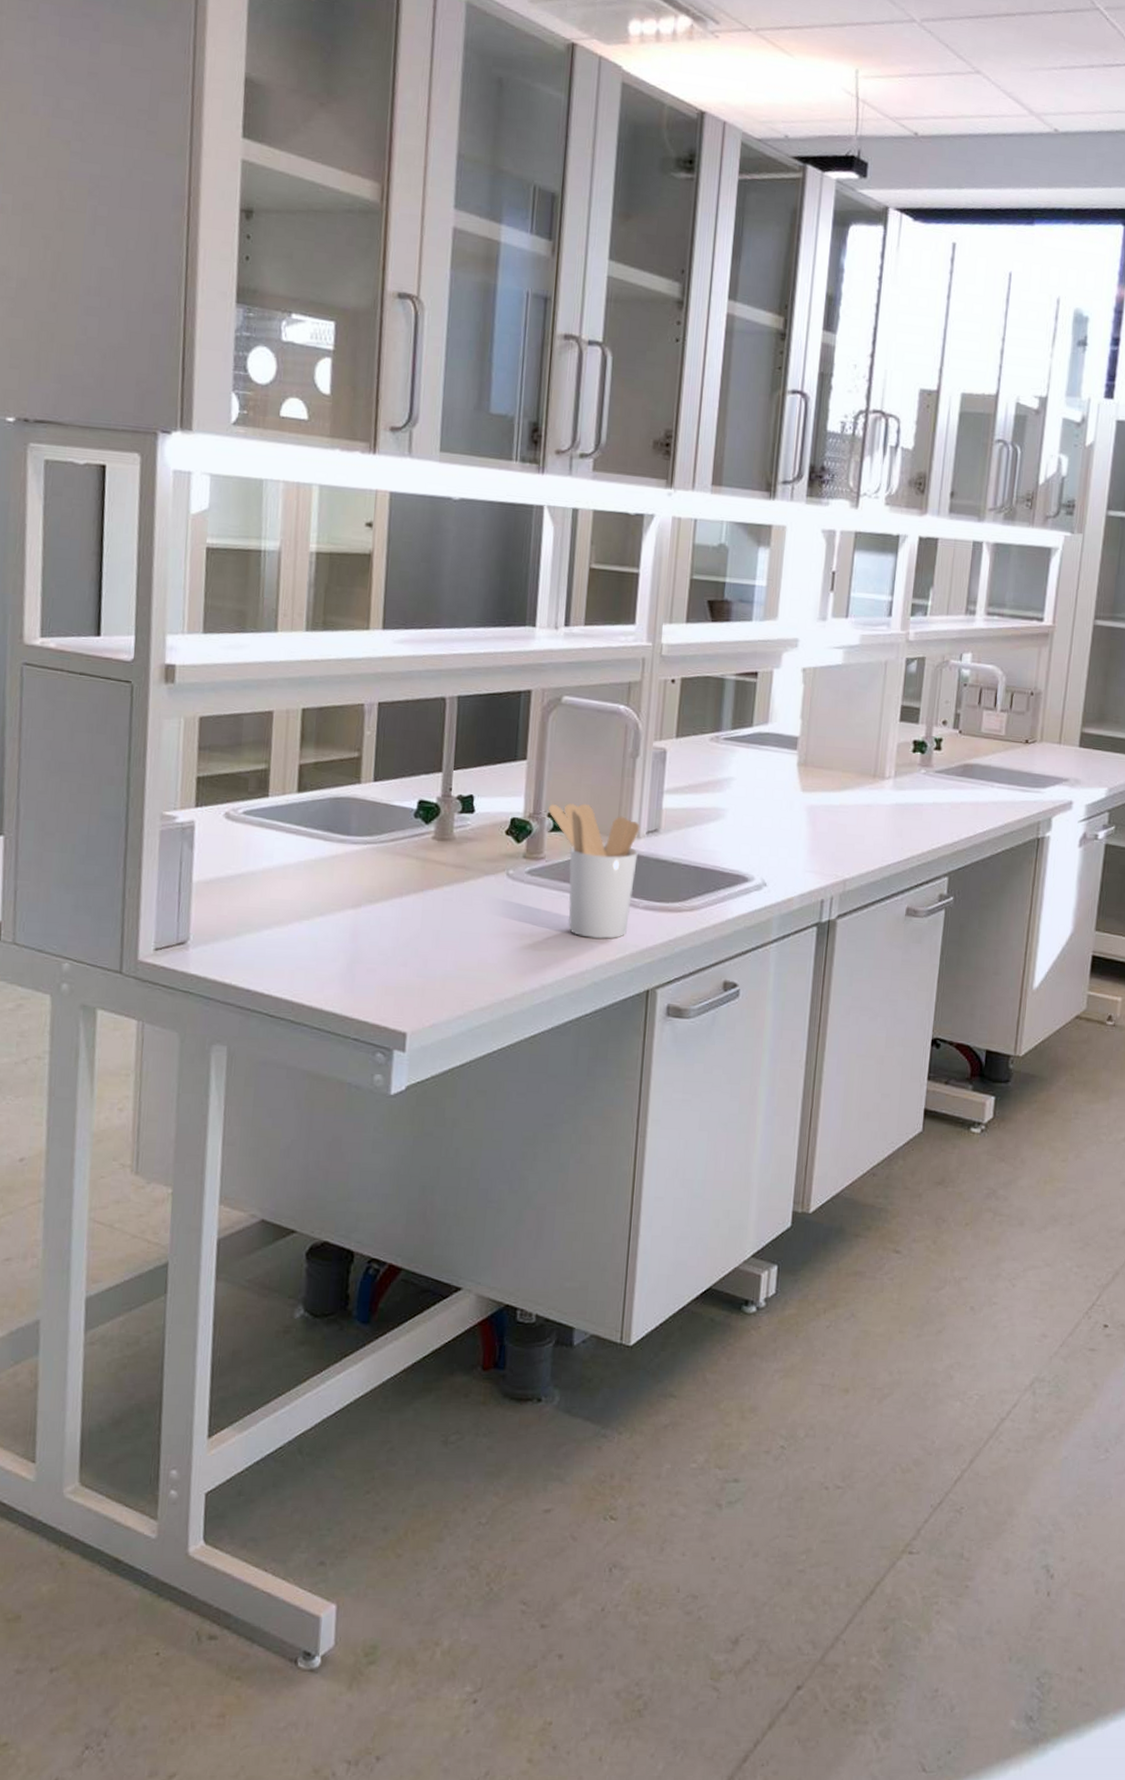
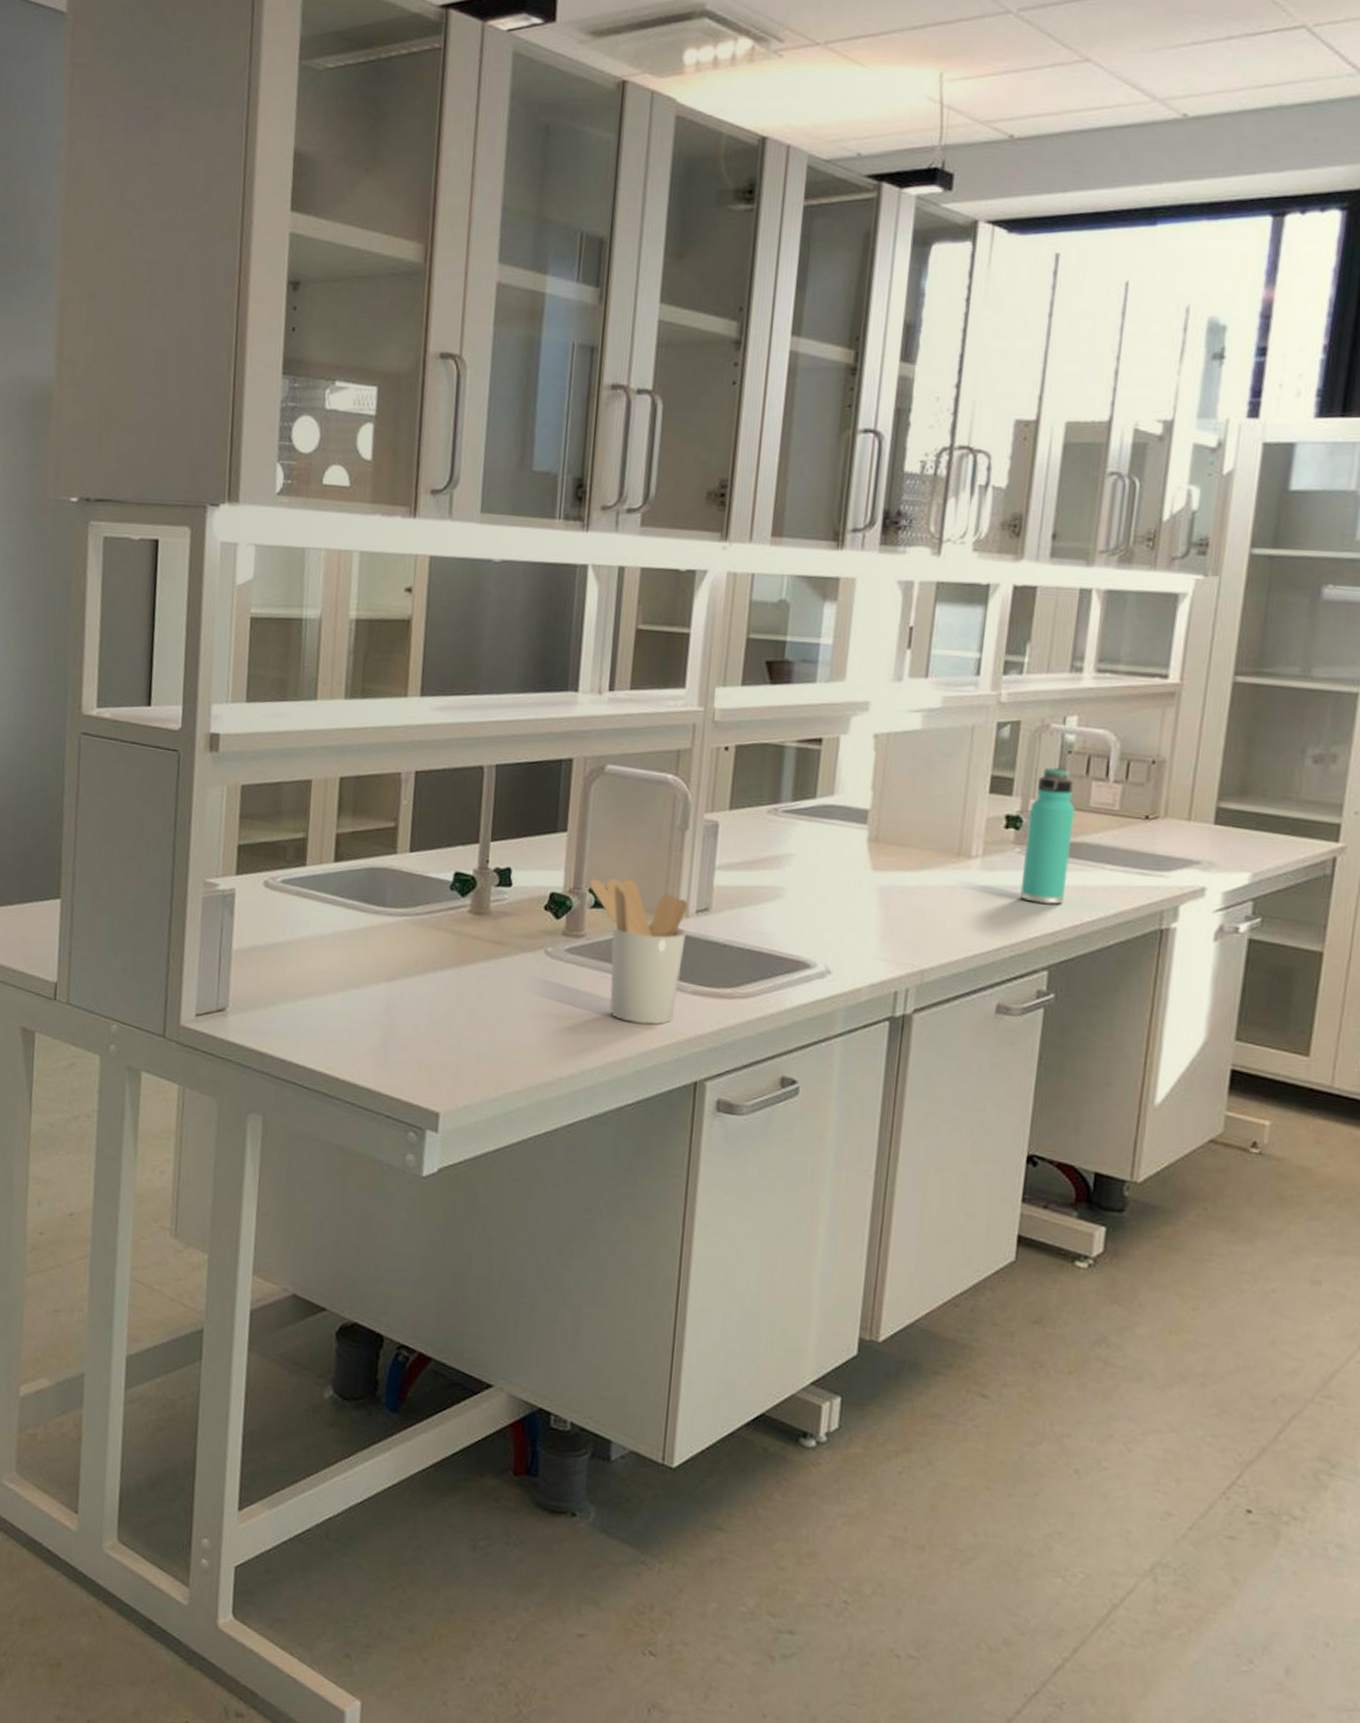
thermos bottle: none [925,699,970,819] -> present [1020,768,1076,905]

